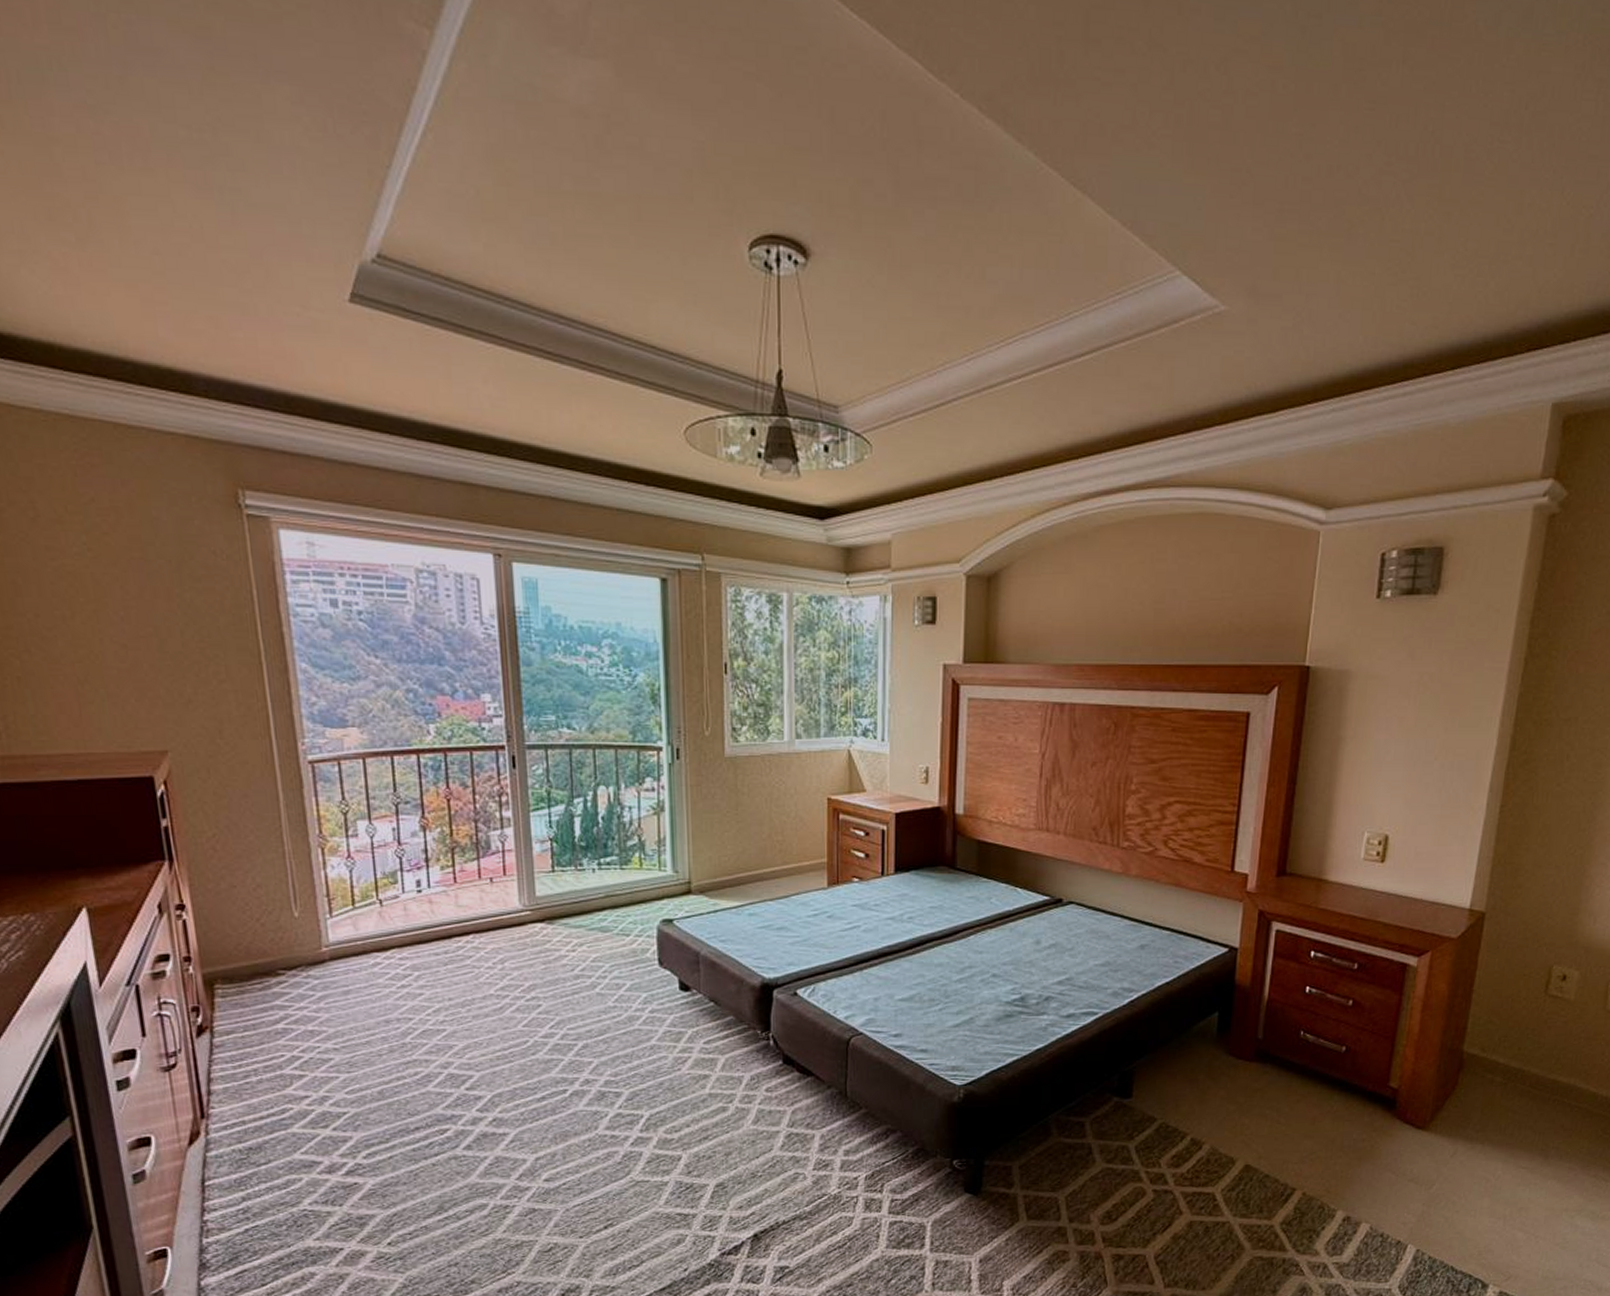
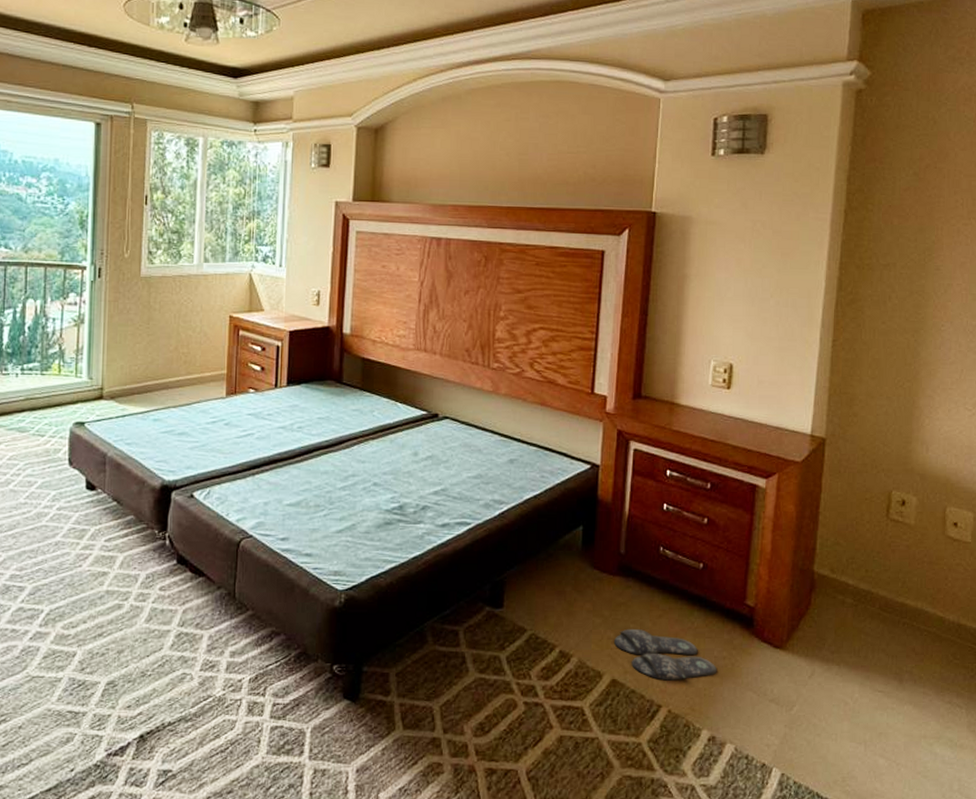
slippers: none [1249,1114,1356,1165] -> present [614,628,717,681]

